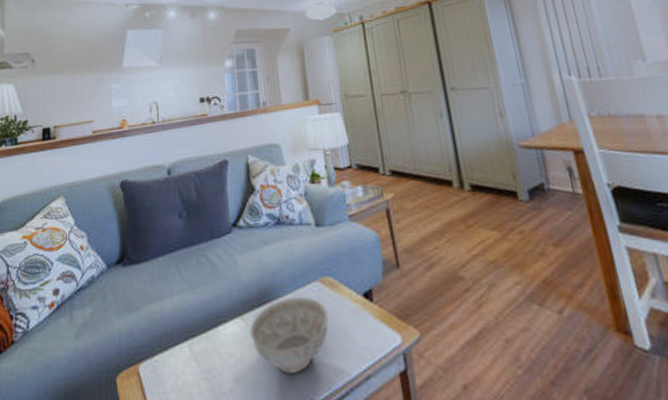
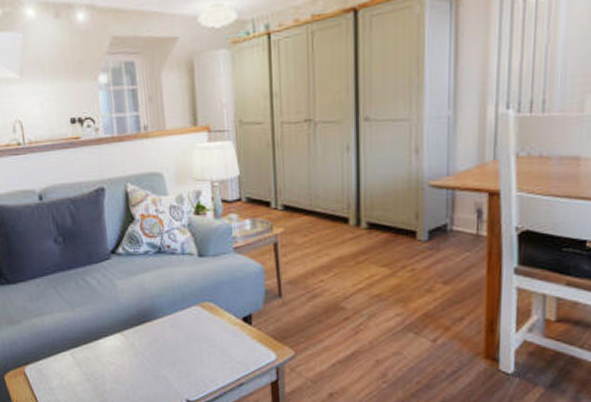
decorative bowl: present [249,296,329,374] -> none [129,318,207,379]

